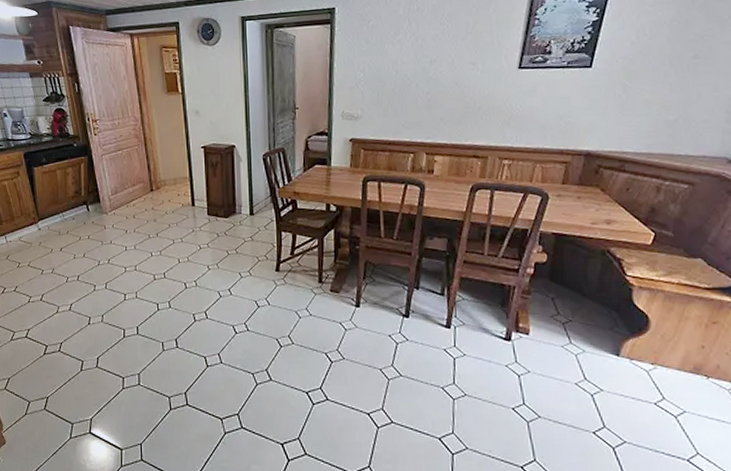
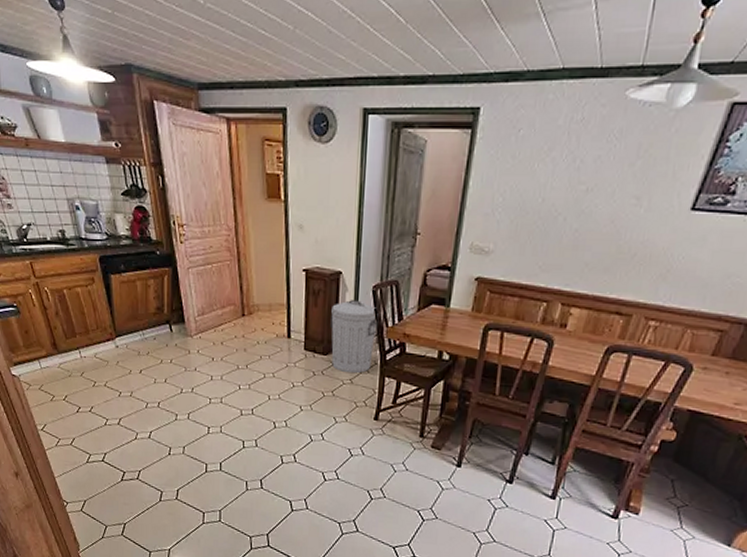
trash can: none [229,168,271,232] -> present [331,300,378,374]

